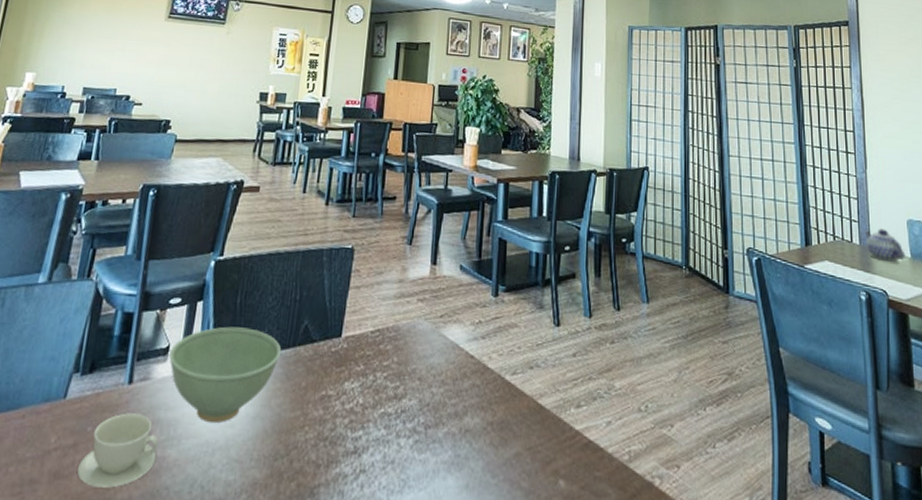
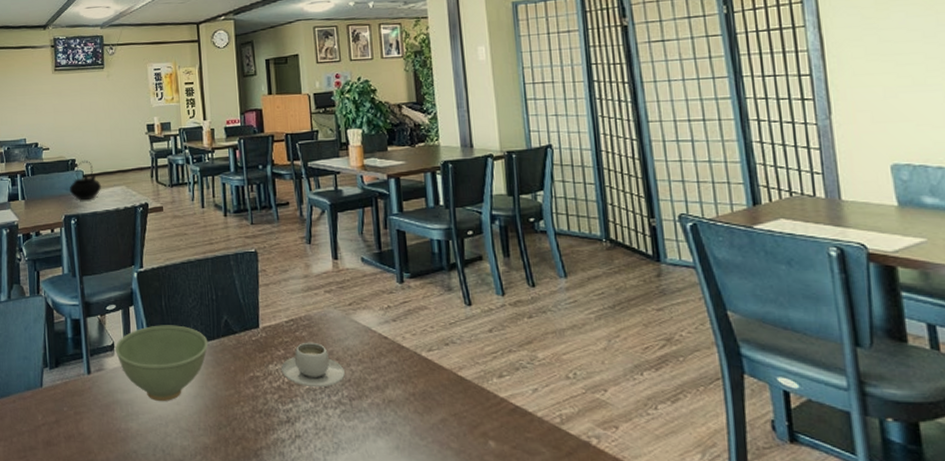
teacup: present [76,413,159,488] -> none [62,396,122,452]
teapot: none [156,122,195,170] -> present [70,160,102,201]
teacup: none [356,357,426,412] -> present [280,342,346,388]
teapot: present [863,228,906,263] -> none [830,178,891,214]

